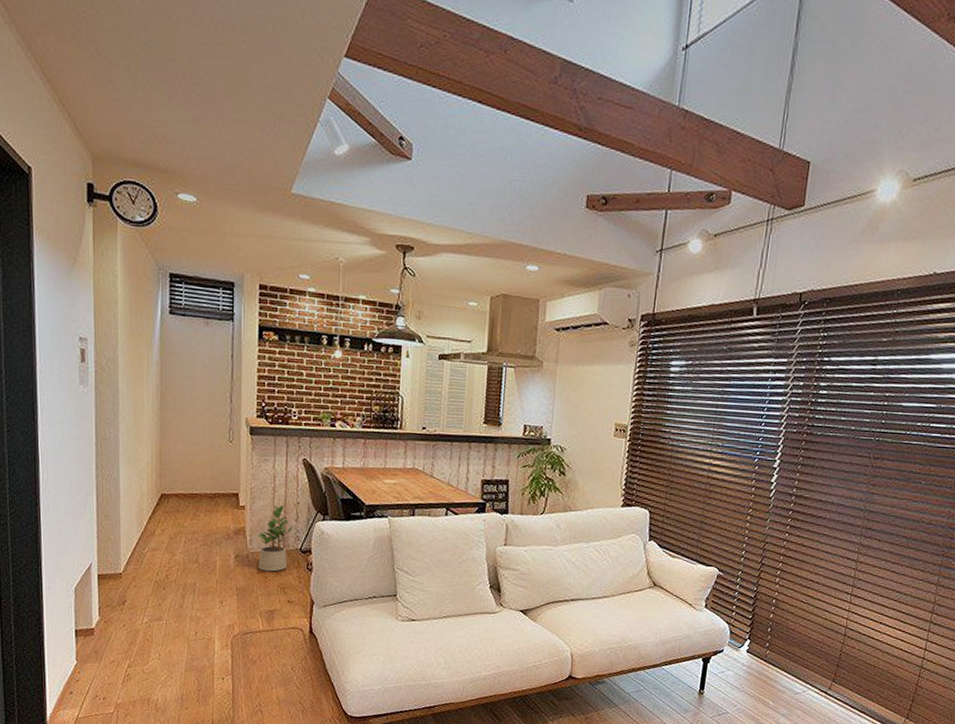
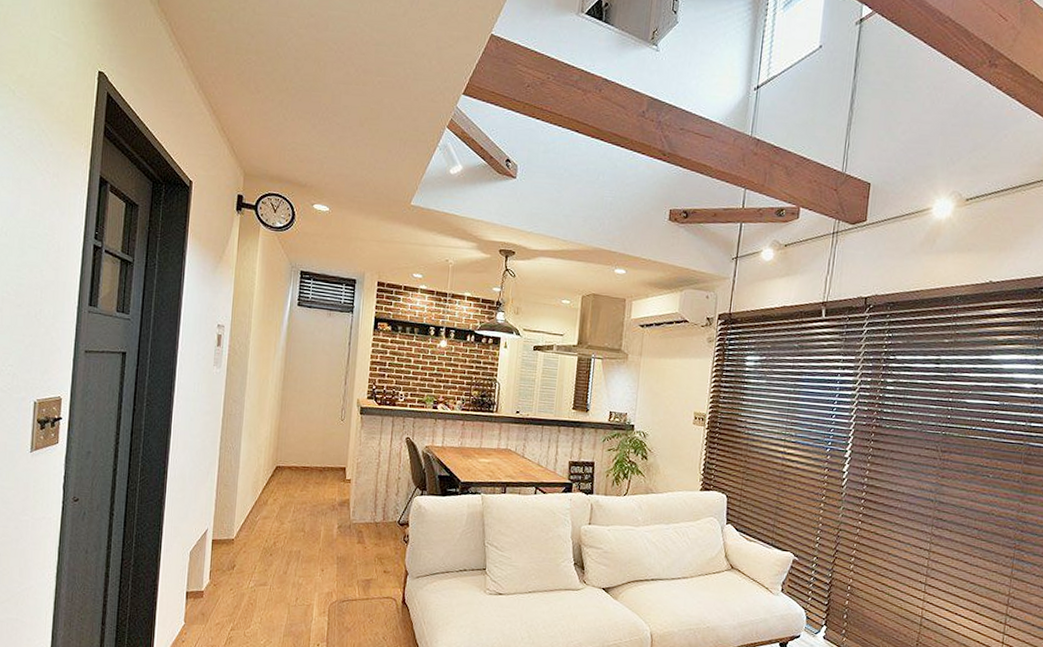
potted plant: present [258,504,293,572] -> none [358,479,393,543]

